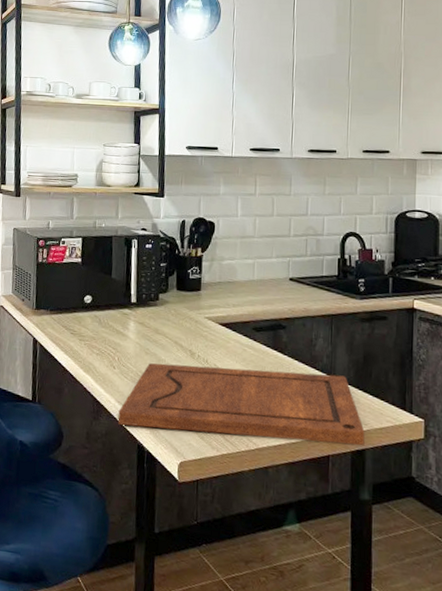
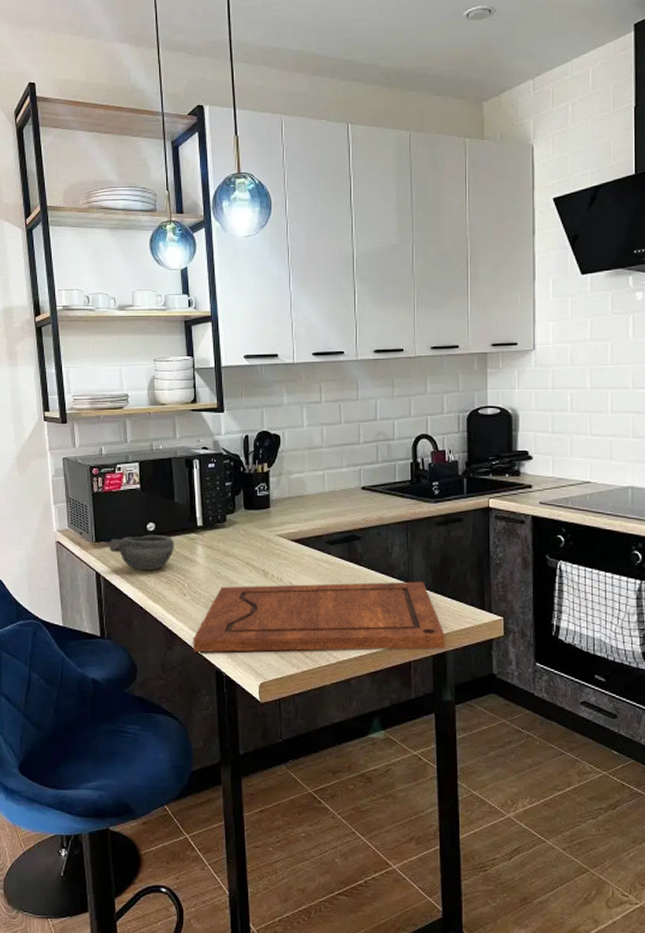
bowl: none [48,306,108,341] -> present [109,534,174,571]

